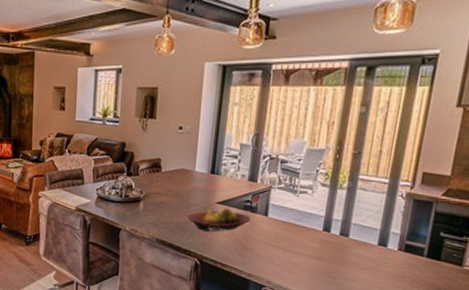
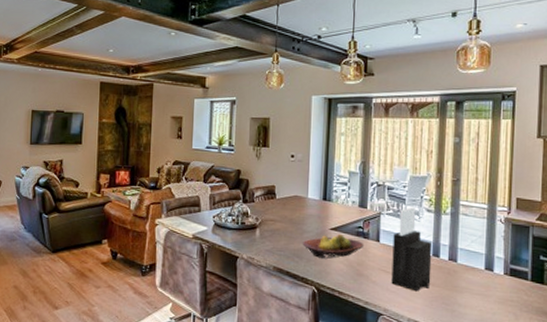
knife block: none [277,181,324,265] -> present [391,207,433,292]

